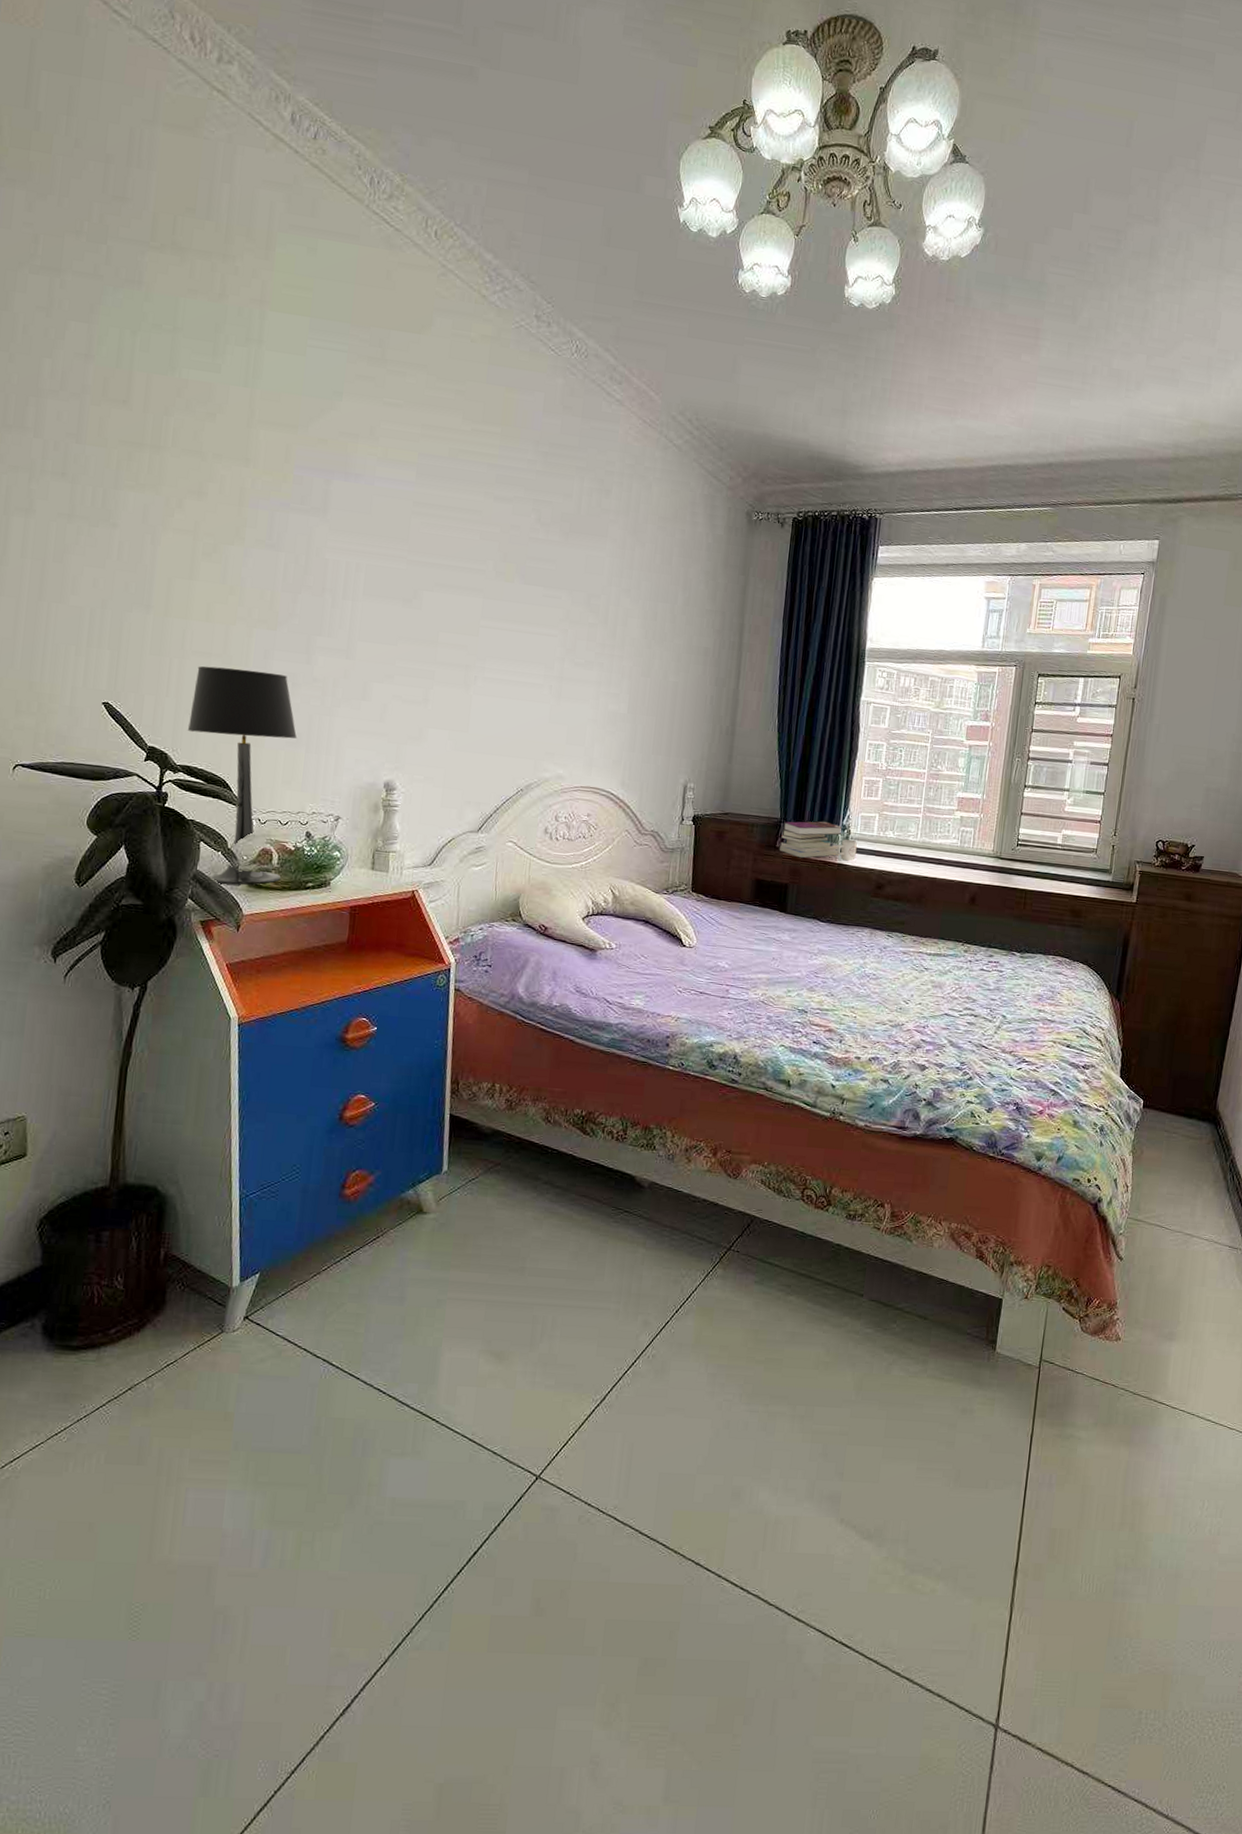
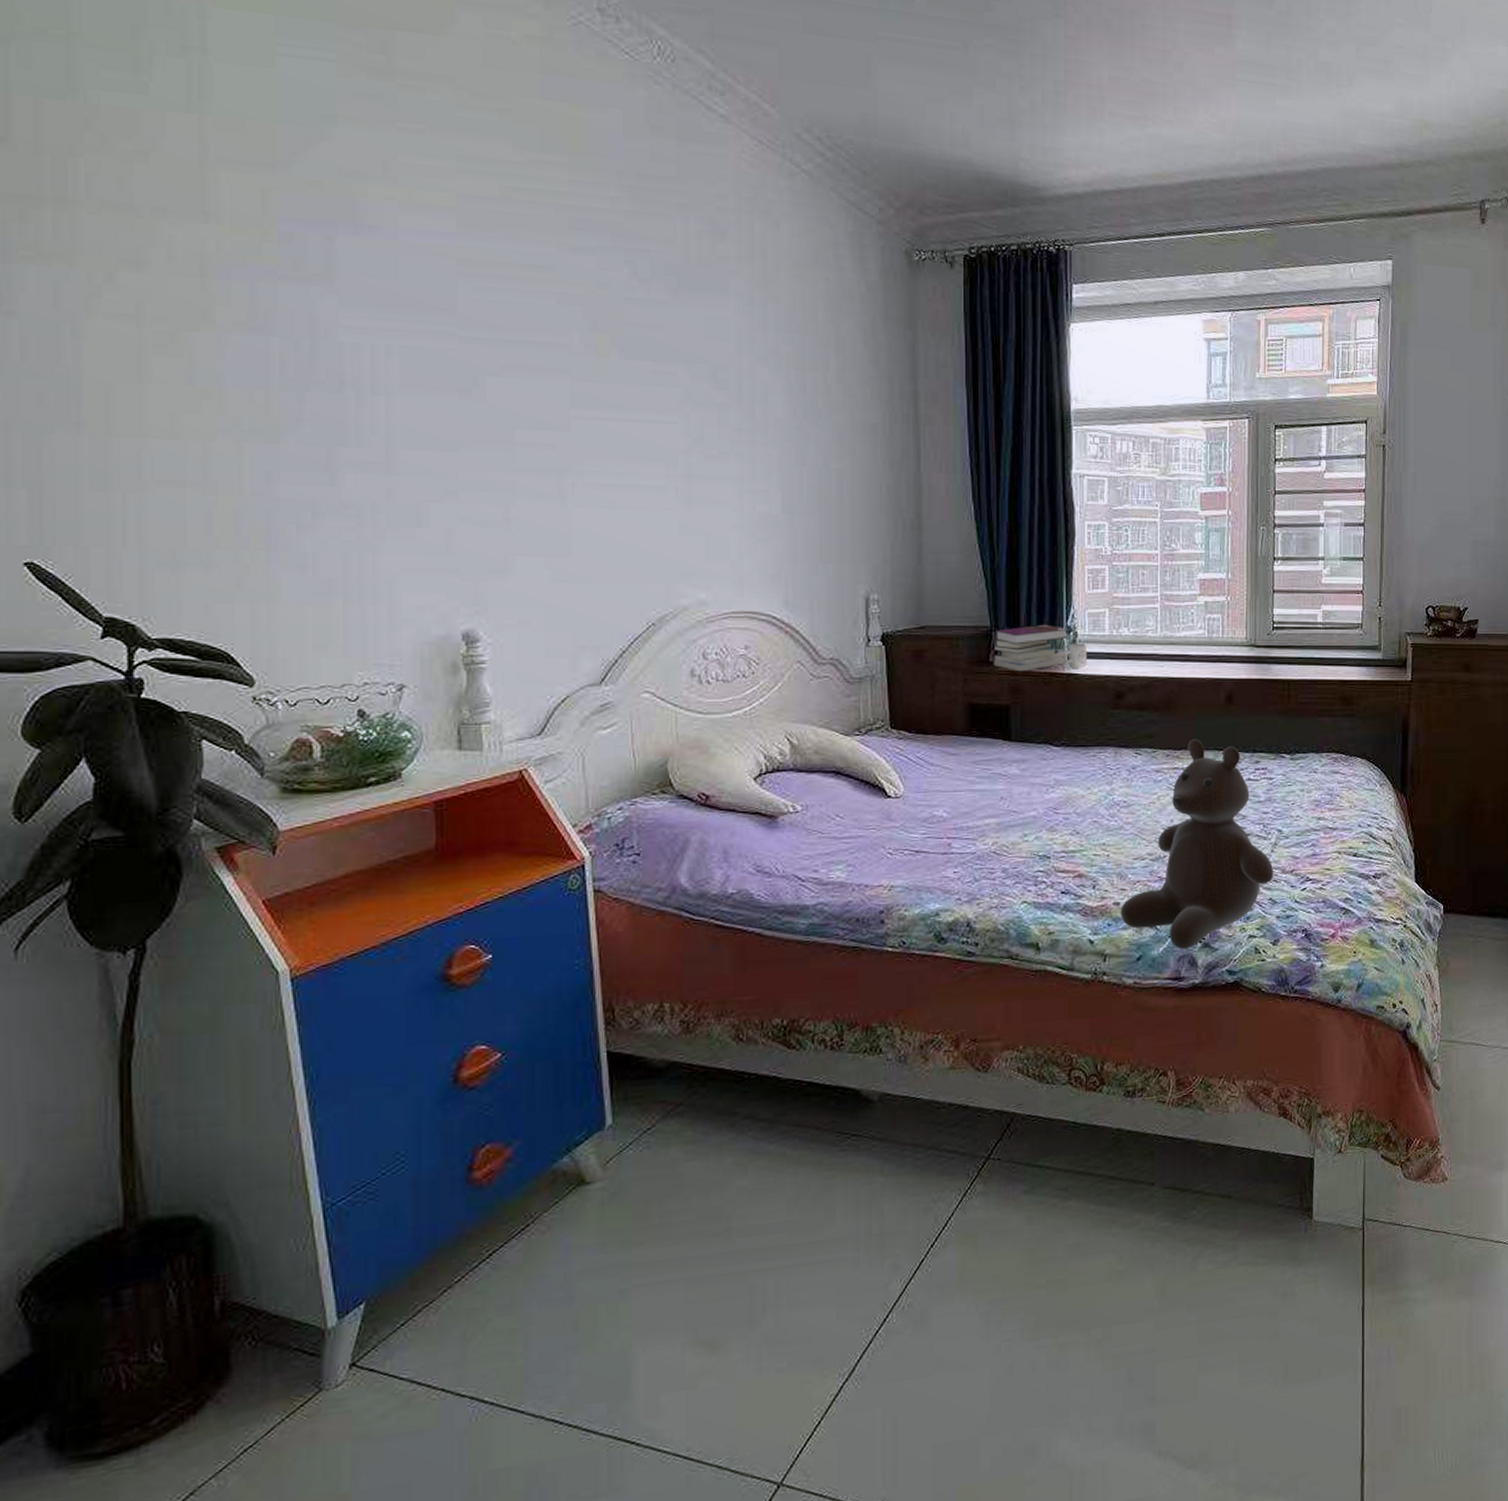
table lamp: present [188,666,298,886] -> none [163,499,329,795]
teddy bear: none [860,930,995,1104] -> present [1120,739,1274,949]

